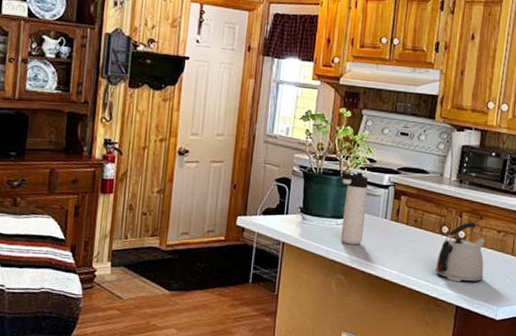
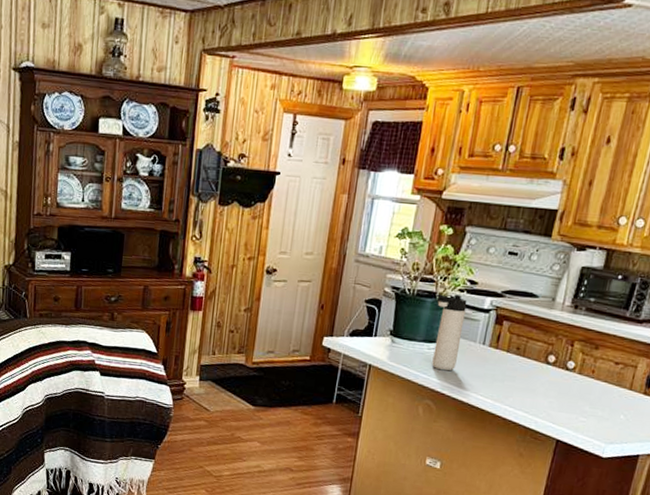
kettle: present [435,221,486,282] -> none [535,351,600,416]

